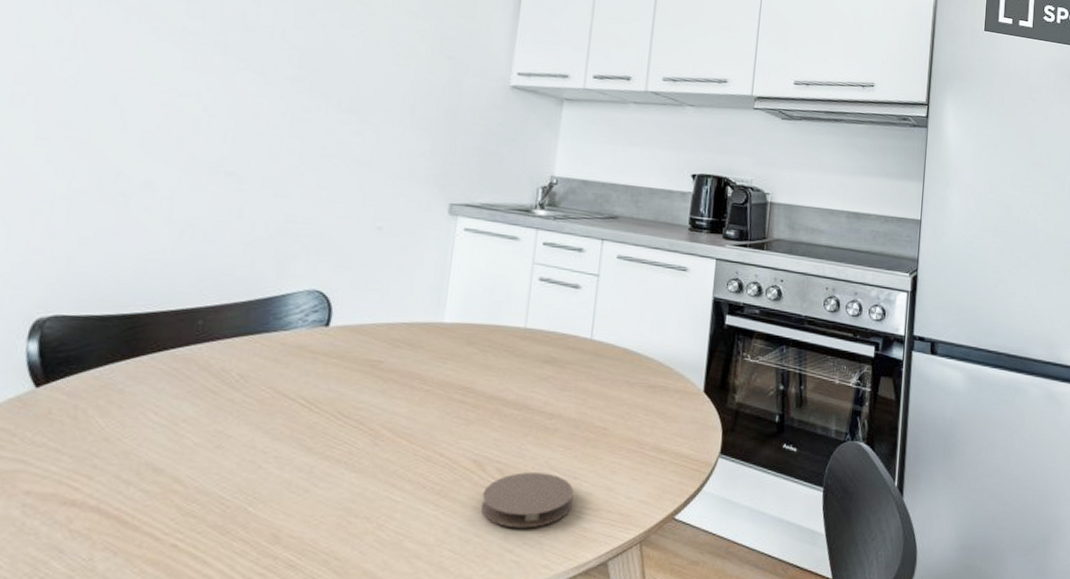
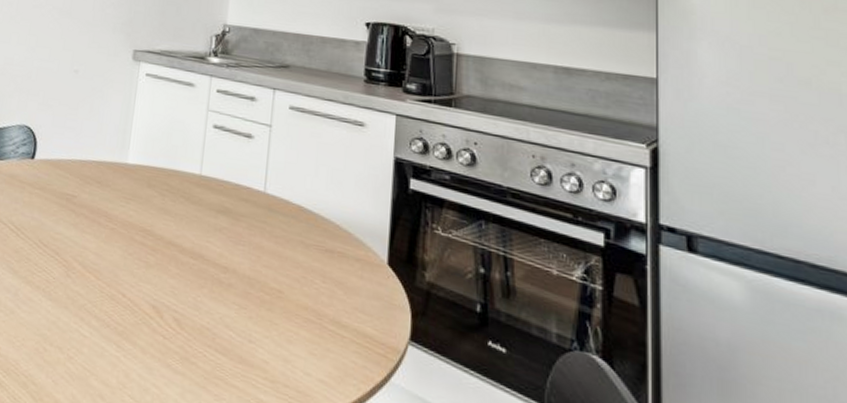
coaster: present [480,472,574,528] -> none [158,326,249,389]

